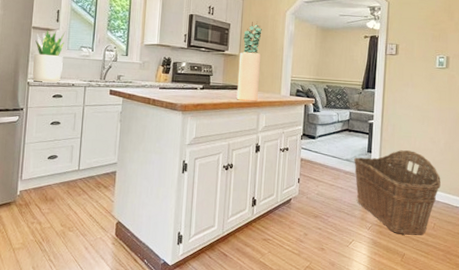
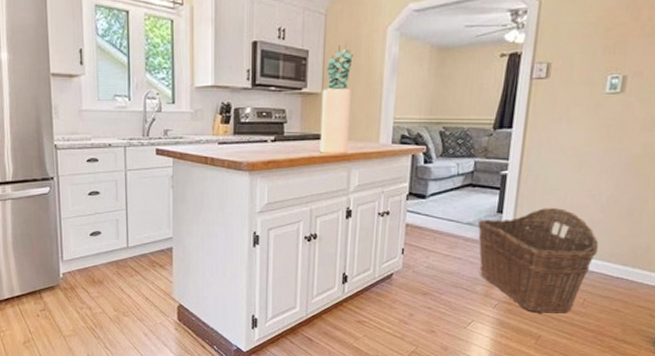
planter: present [32,30,65,83] -> none [57,76,95,144]

